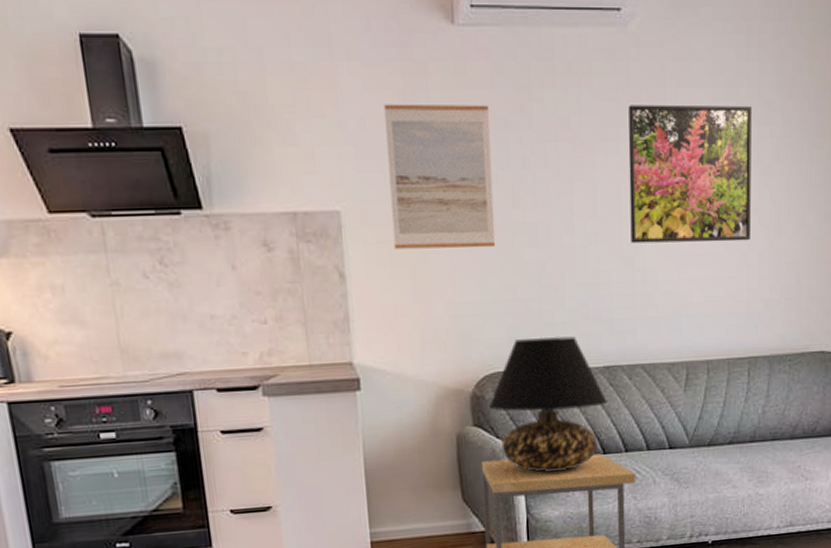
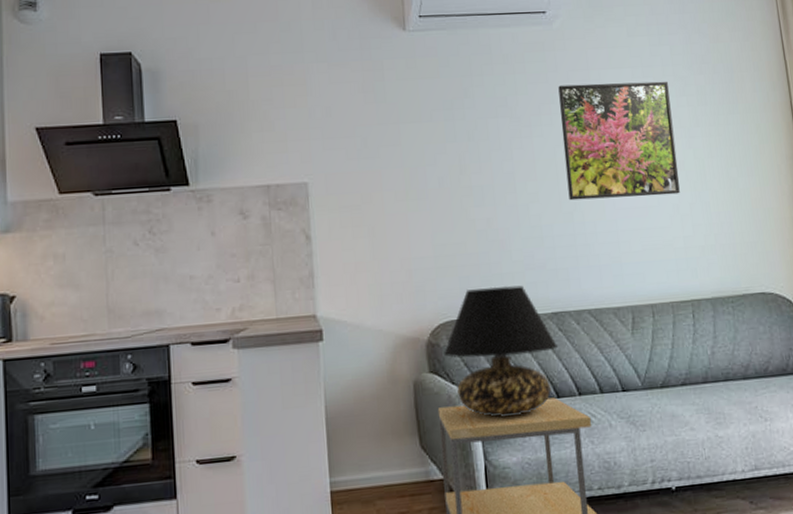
wall art: present [384,103,496,250] -> none [347,91,446,213]

